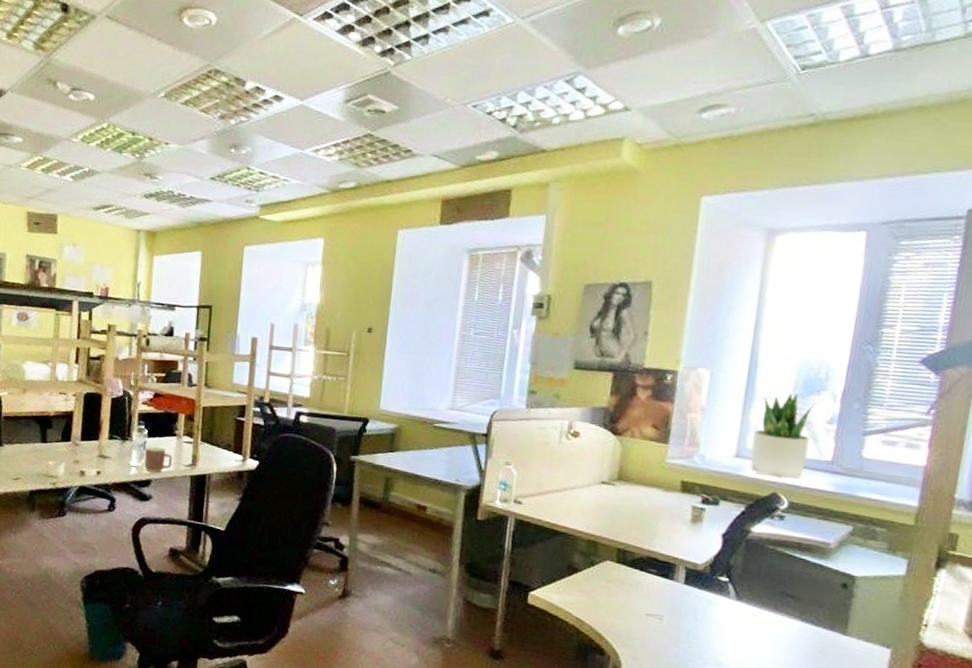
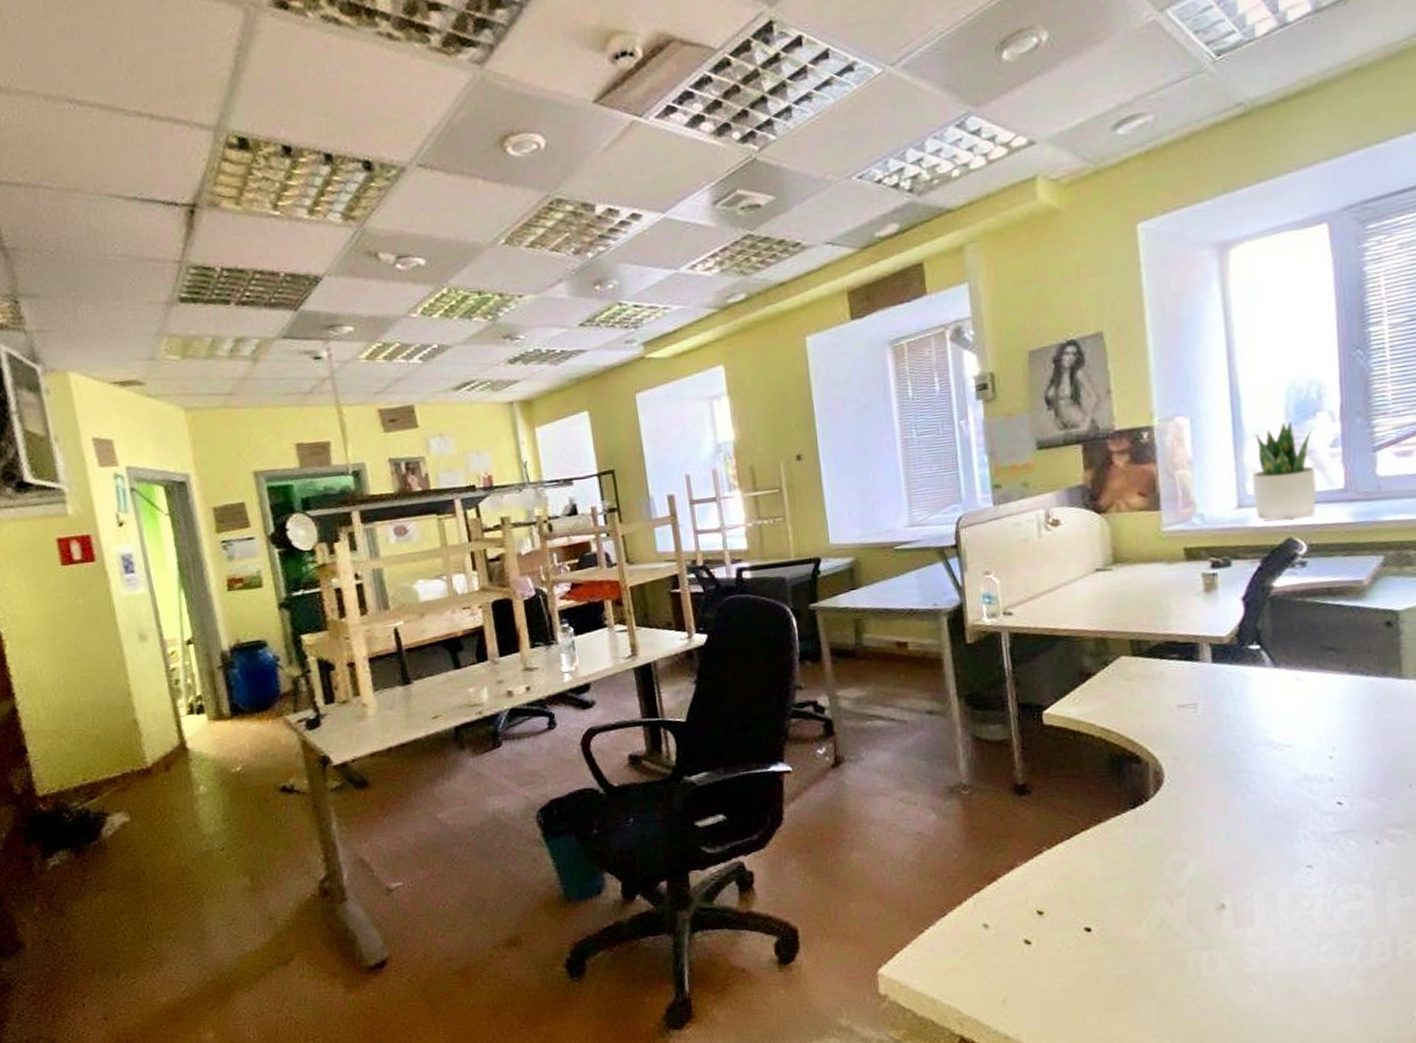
mug: present [144,446,172,473] -> none [574,643,609,674]

